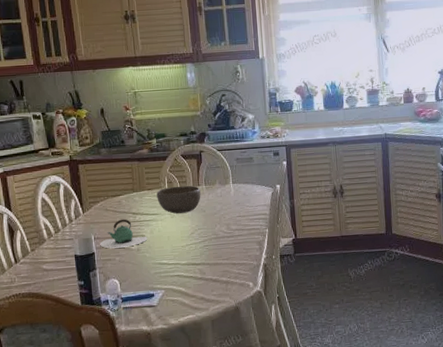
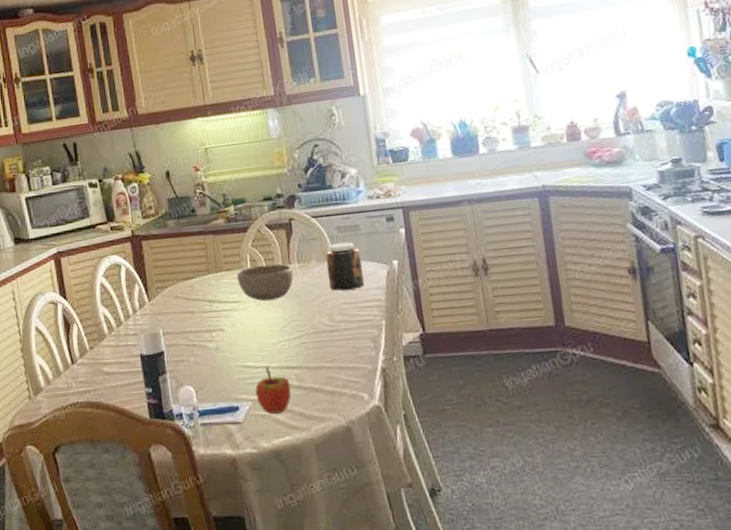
teapot: present [100,219,148,249] -> none [170,308,228,347]
apple: none [167,264,195,299] -> present [255,367,292,414]
jar: none [226,170,255,207] -> present [325,241,365,291]

